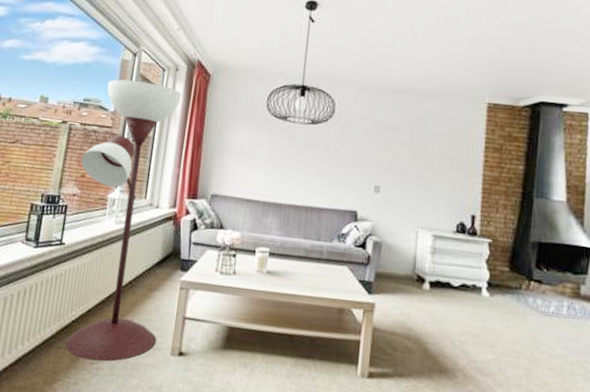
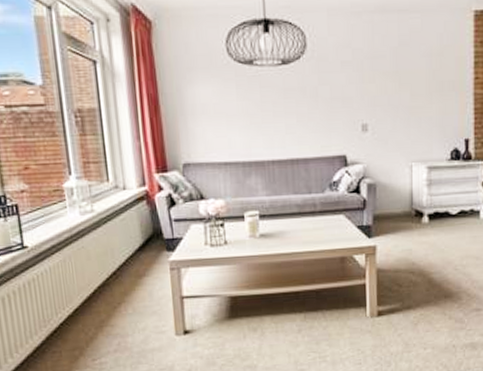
floor lamp: present [64,79,182,361] -> none [17,41,158,358]

